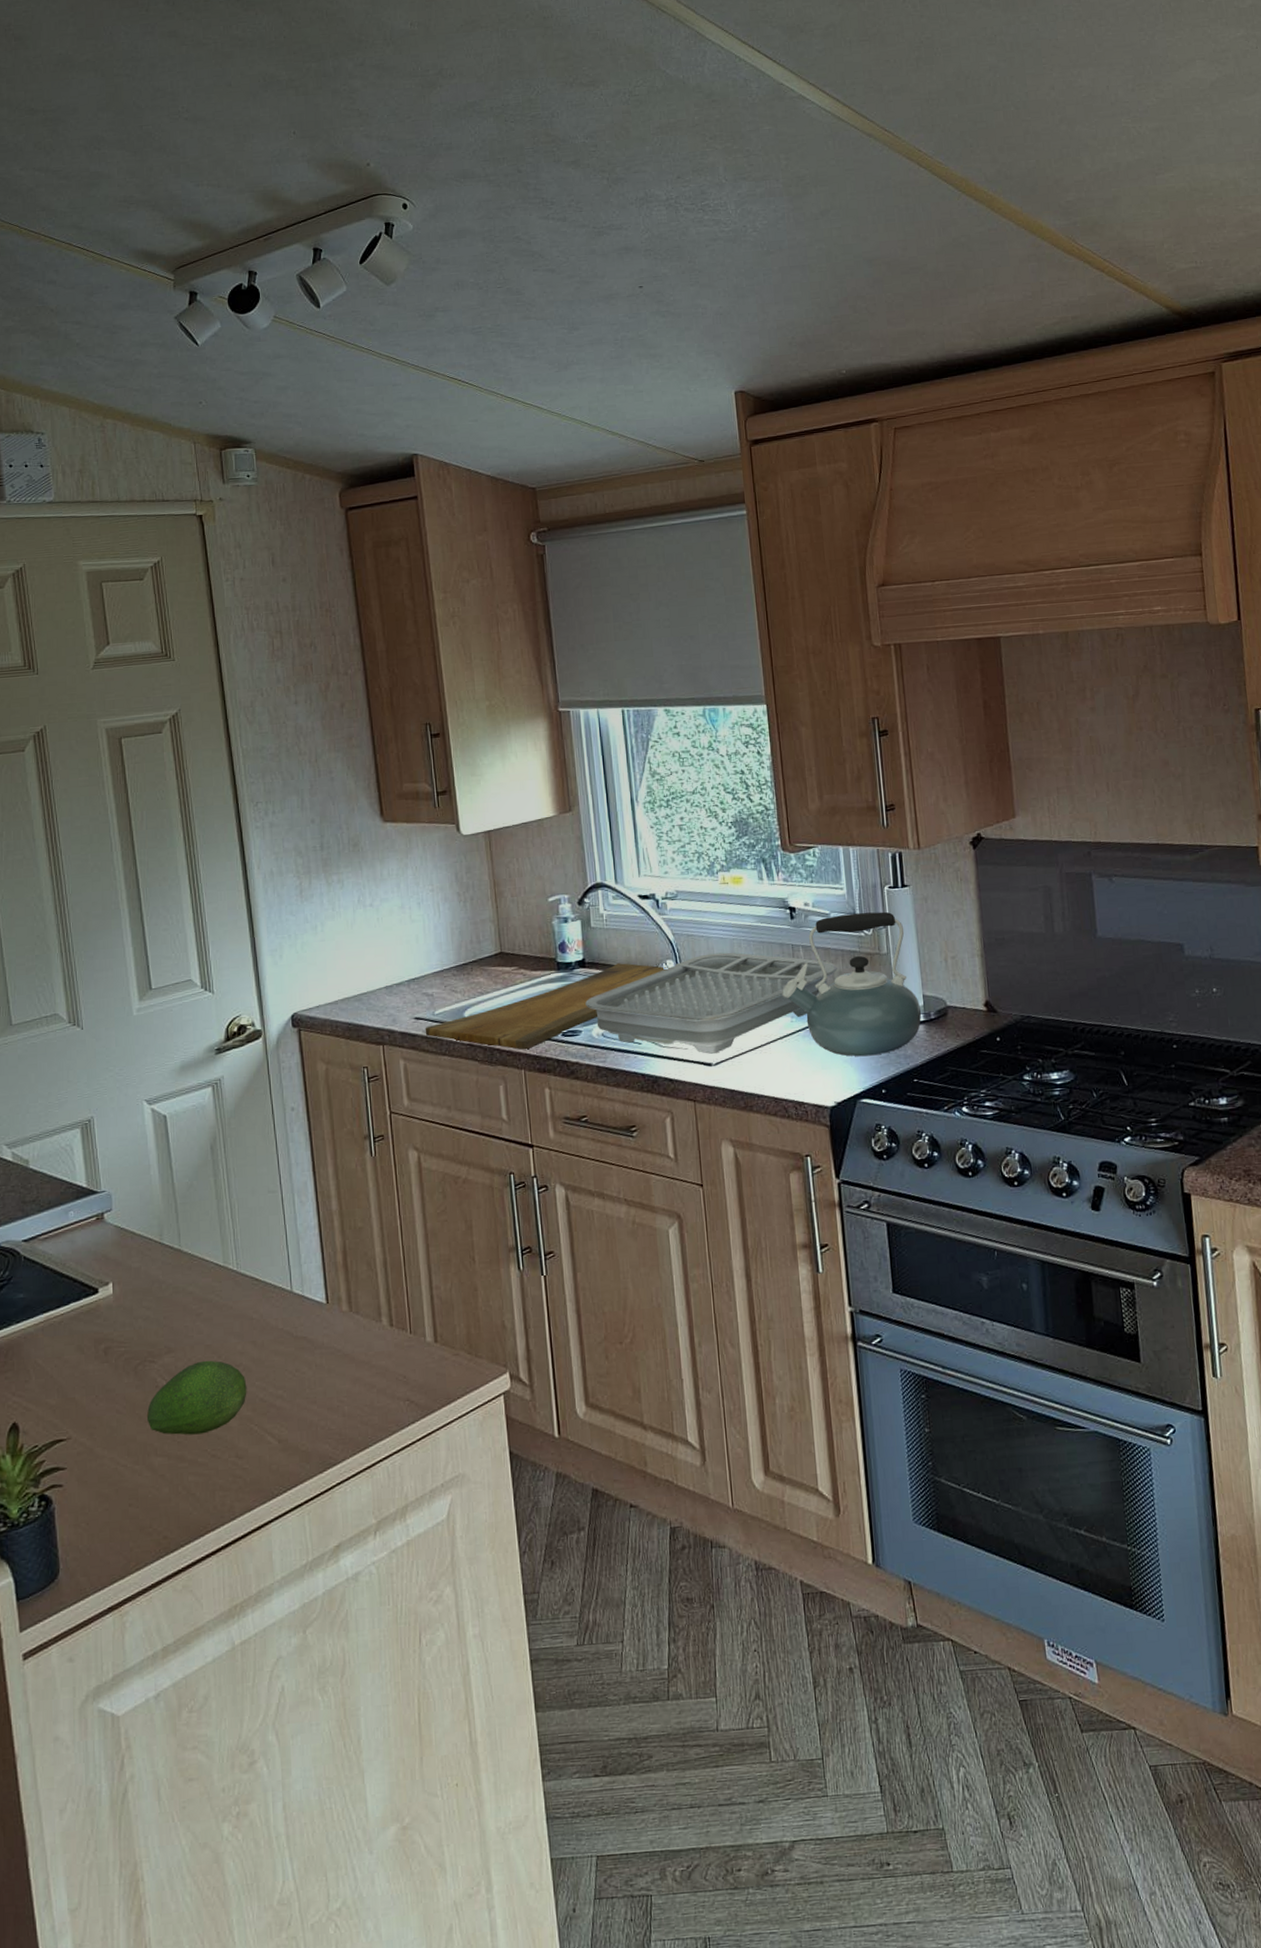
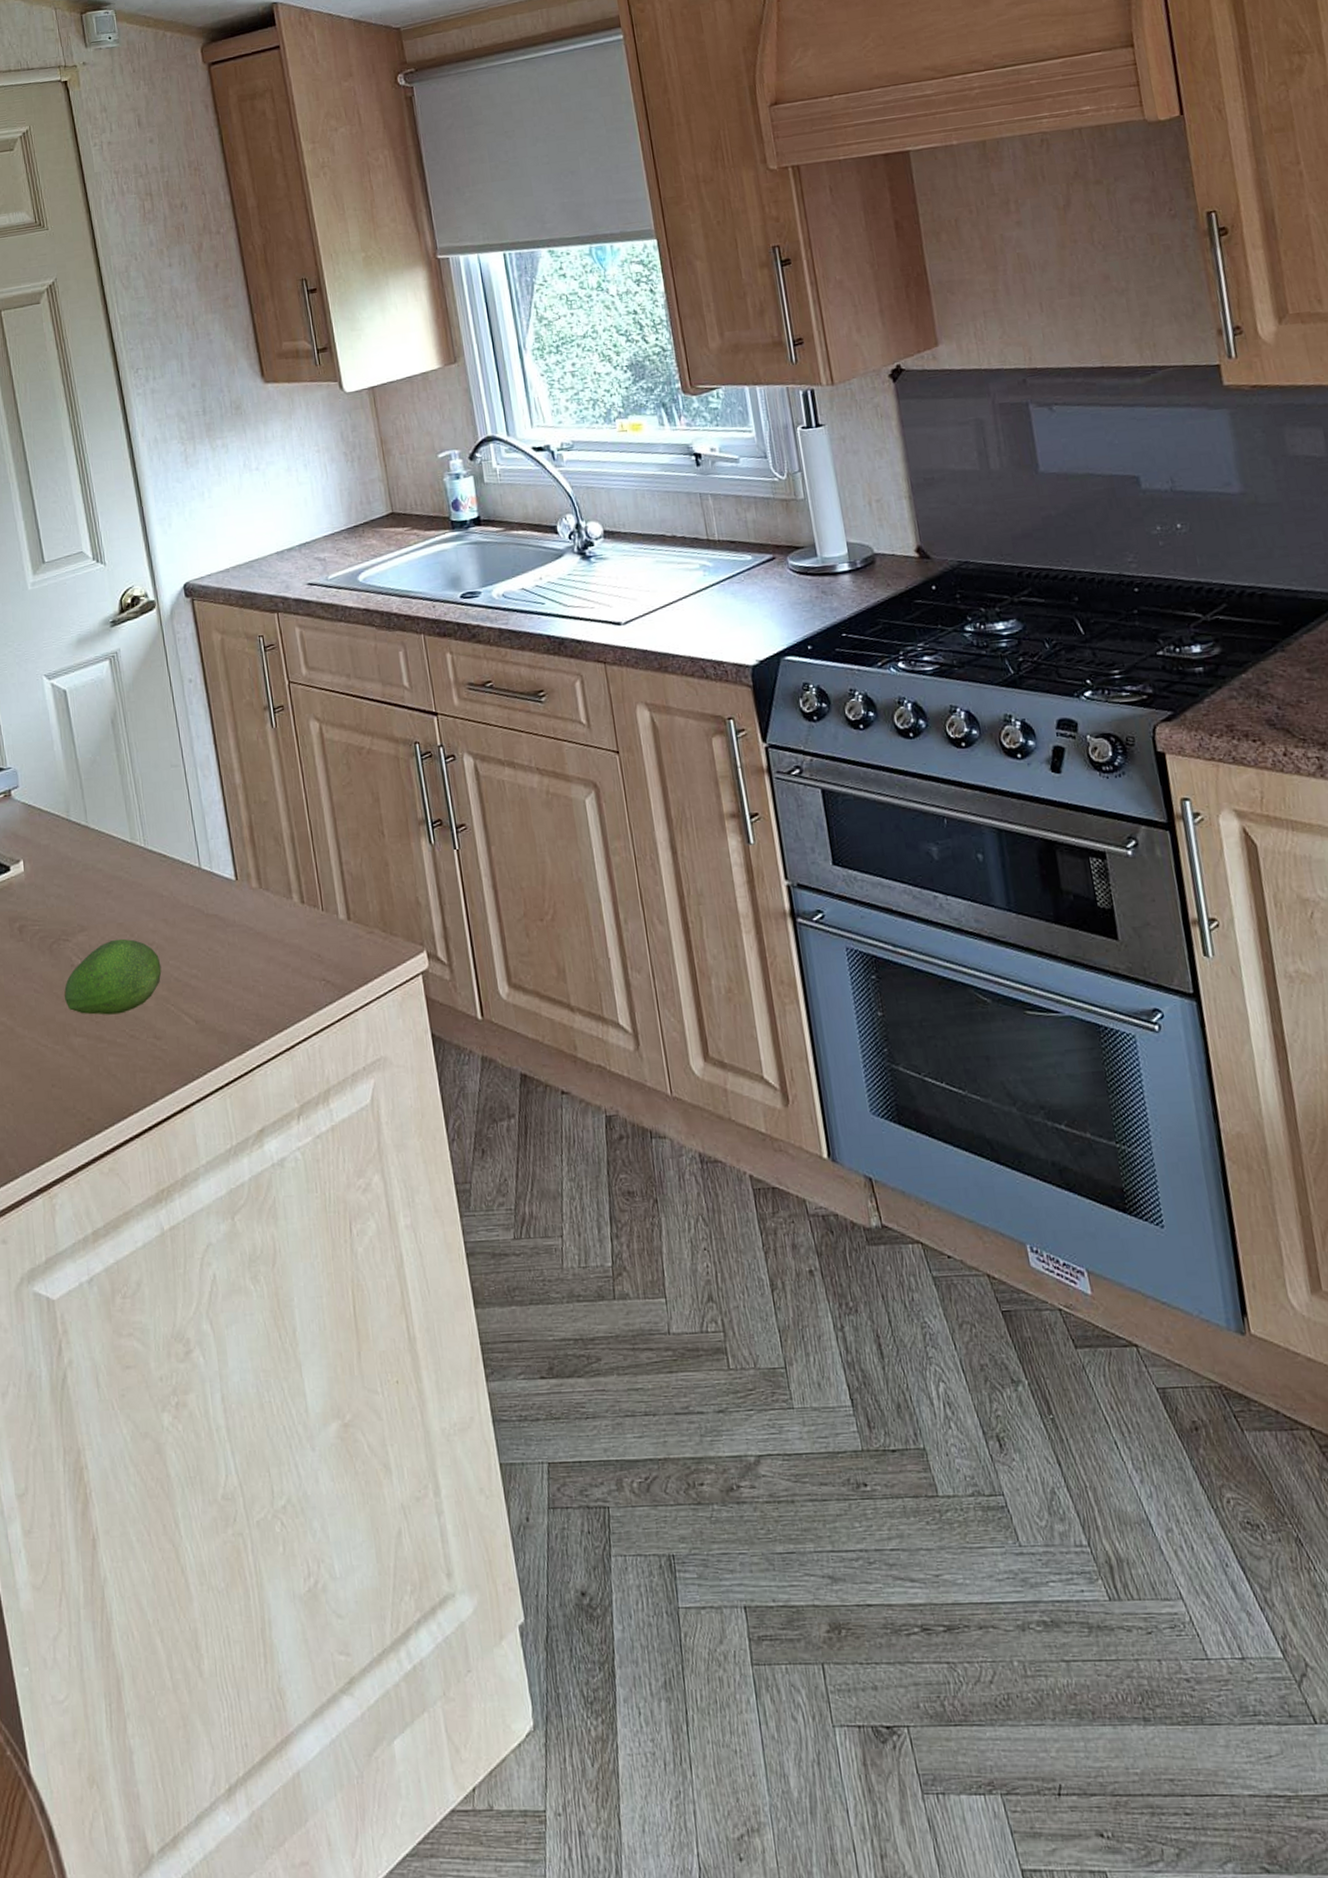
cutting board: present [425,963,669,1050] -> none [319,519,570,614]
dish rack: present [585,952,837,1054] -> none [483,504,751,612]
kettle: present [781,911,922,1057] -> none [691,454,847,611]

